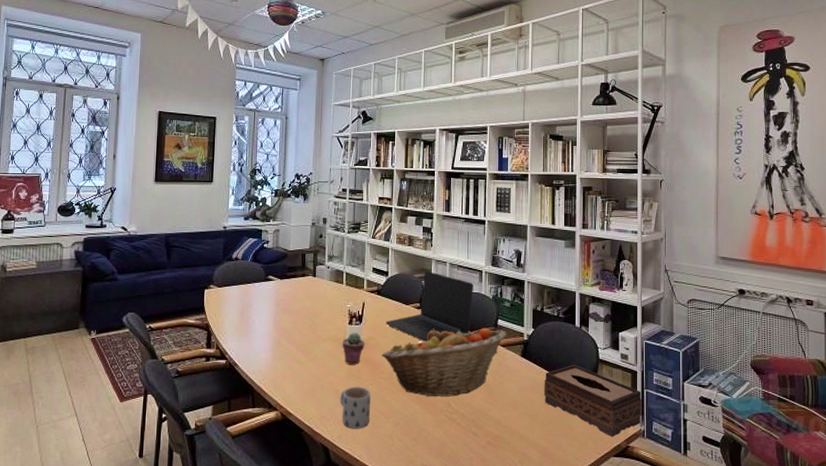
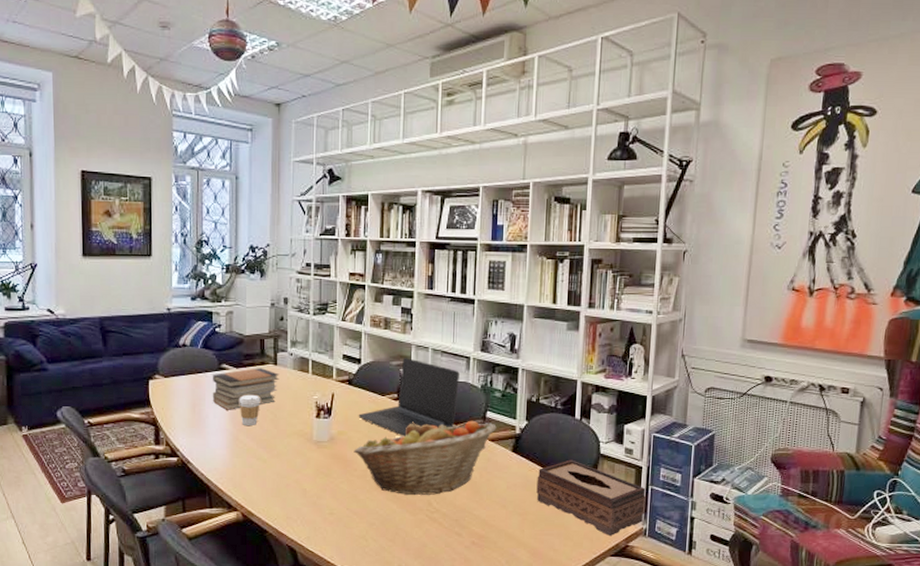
book stack: none [258,279,318,317] -> present [212,368,280,410]
coffee cup: none [282,303,301,331] -> present [239,394,260,425]
mug: present [340,386,370,429] -> none [308,485,342,529]
potted succulent: present [343,332,365,365] -> none [310,426,335,462]

